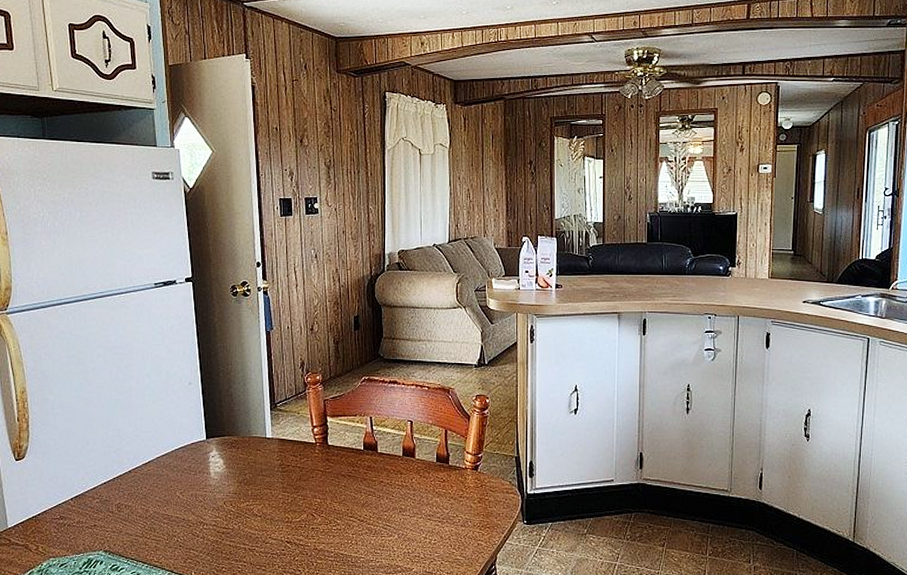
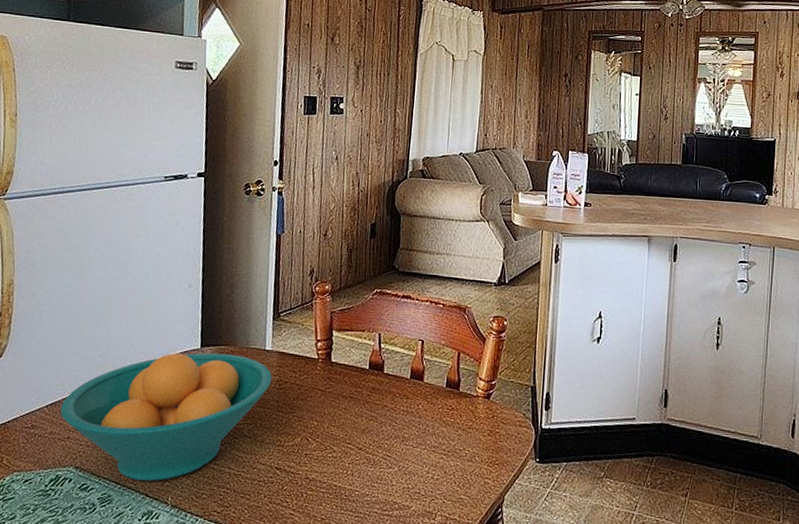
fruit bowl: none [84,443,275,560] -> present [60,353,273,482]

